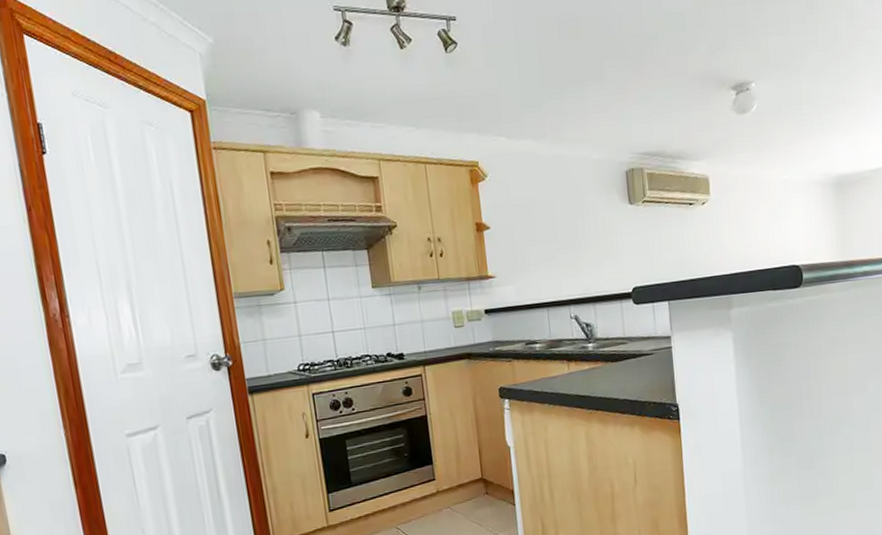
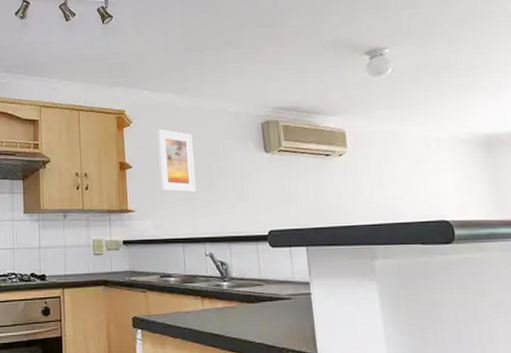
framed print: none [515,182,560,253] -> present [157,129,196,193]

